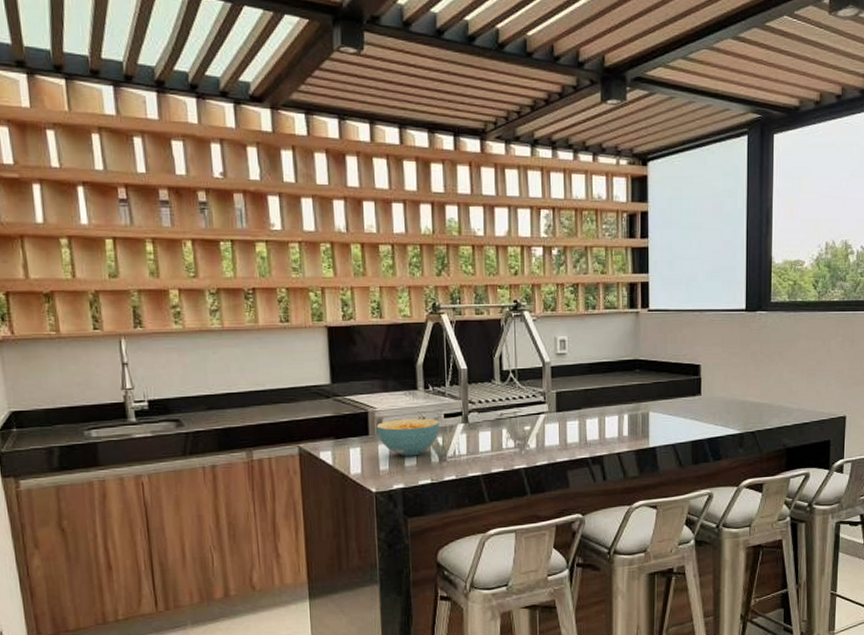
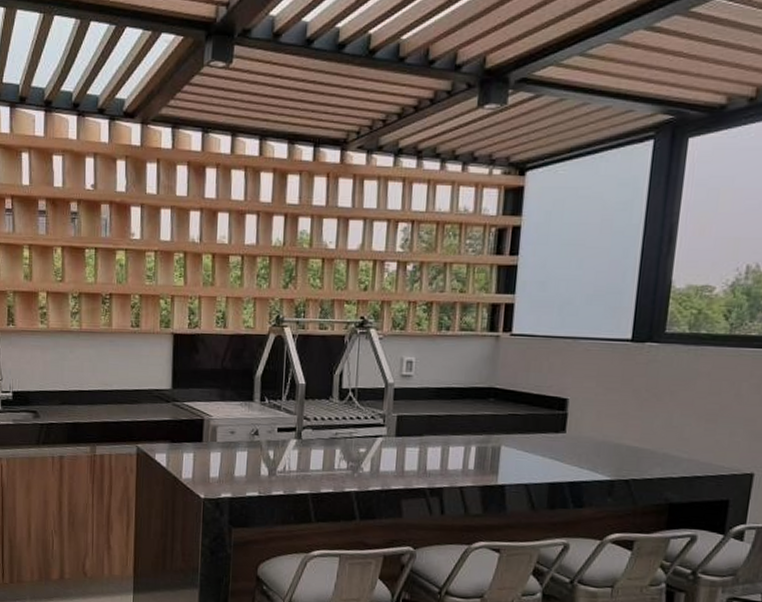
cereal bowl: present [376,418,440,457] -> none [210,429,273,467]

